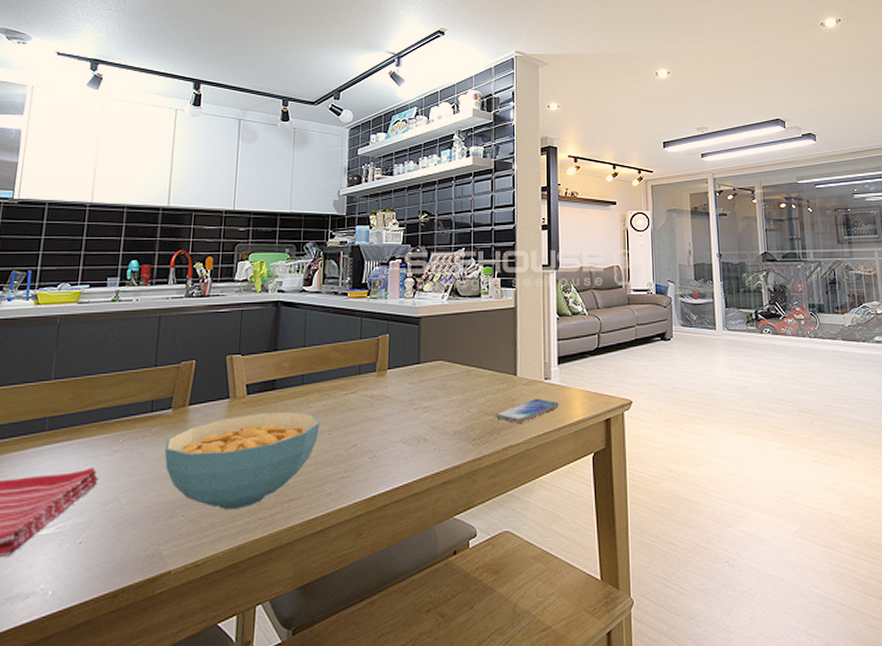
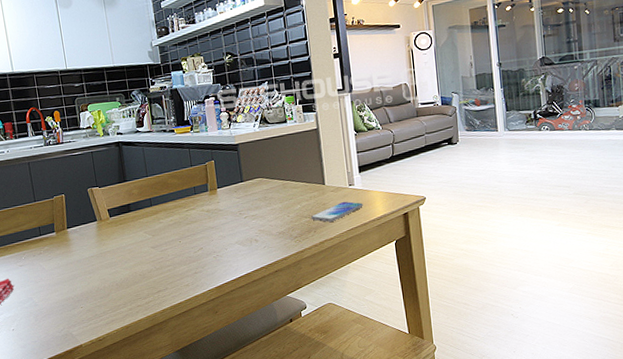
cereal bowl: present [164,412,320,509] -> none [57,227,171,301]

